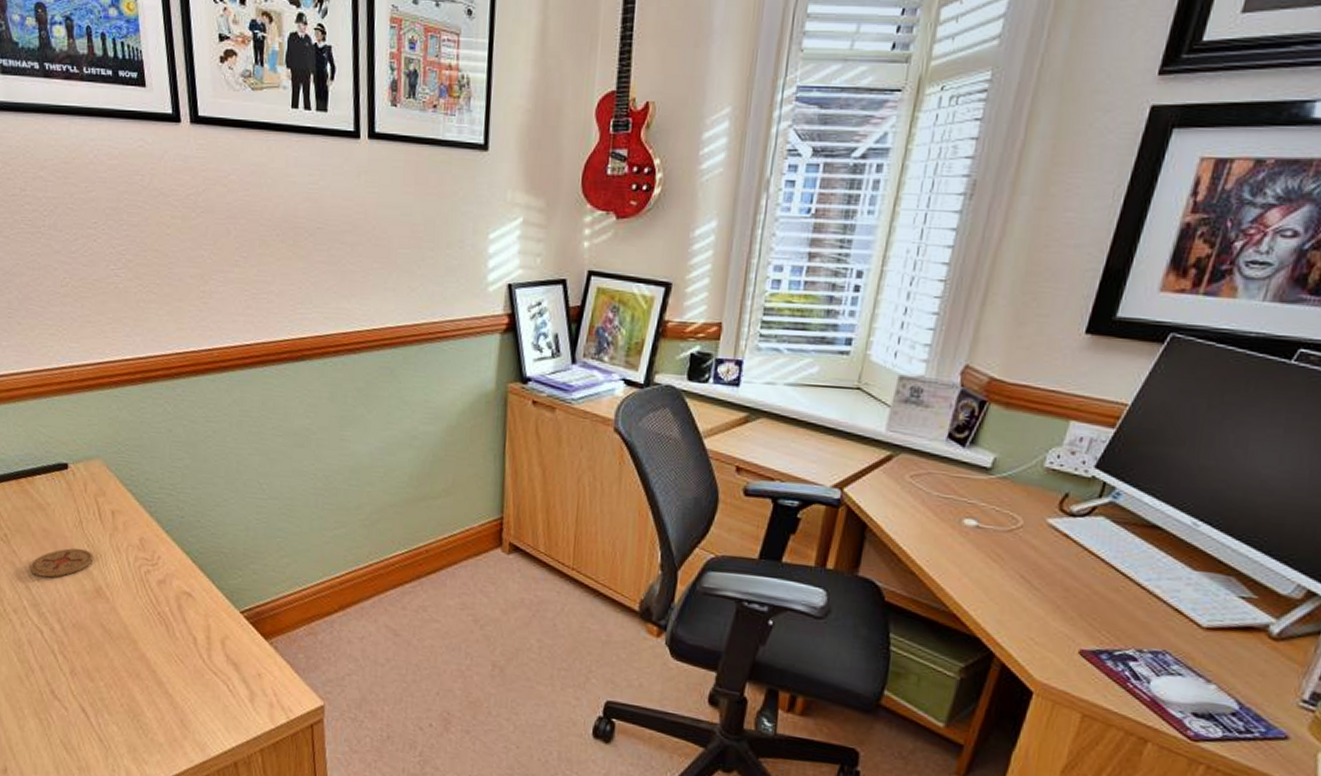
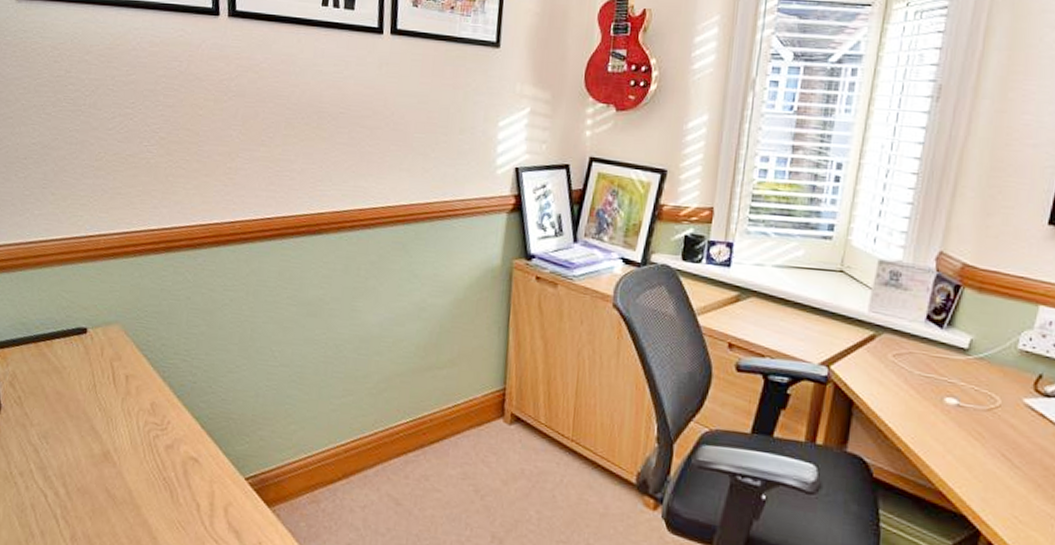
coaster: present [30,548,93,578] -> none [40,411,104,441]

